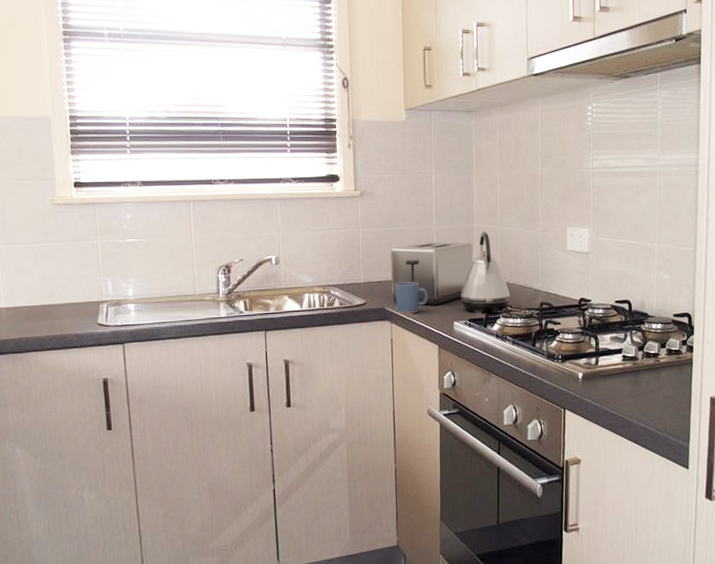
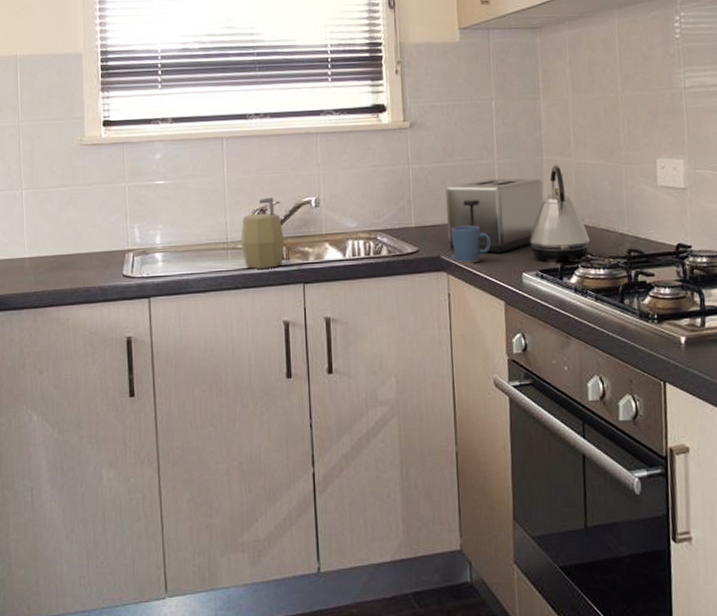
soap dispenser: none [208,255,248,318] -> present [241,197,284,269]

